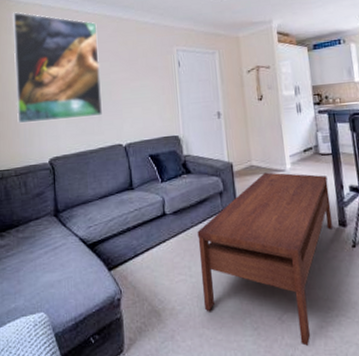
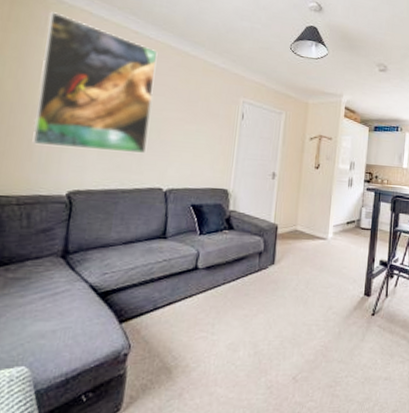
coffee table: present [197,172,333,346] -> none [220,238,363,404]

